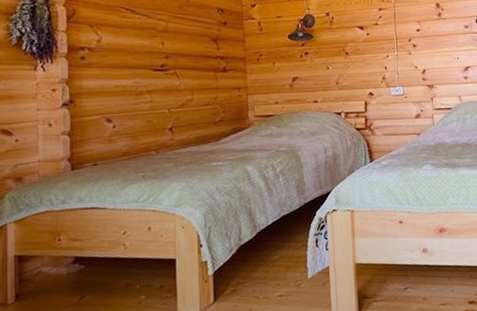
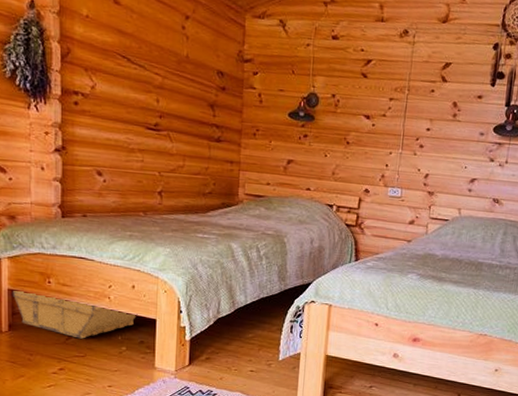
storage bin: none [19,255,156,296] -> present [12,291,138,339]

